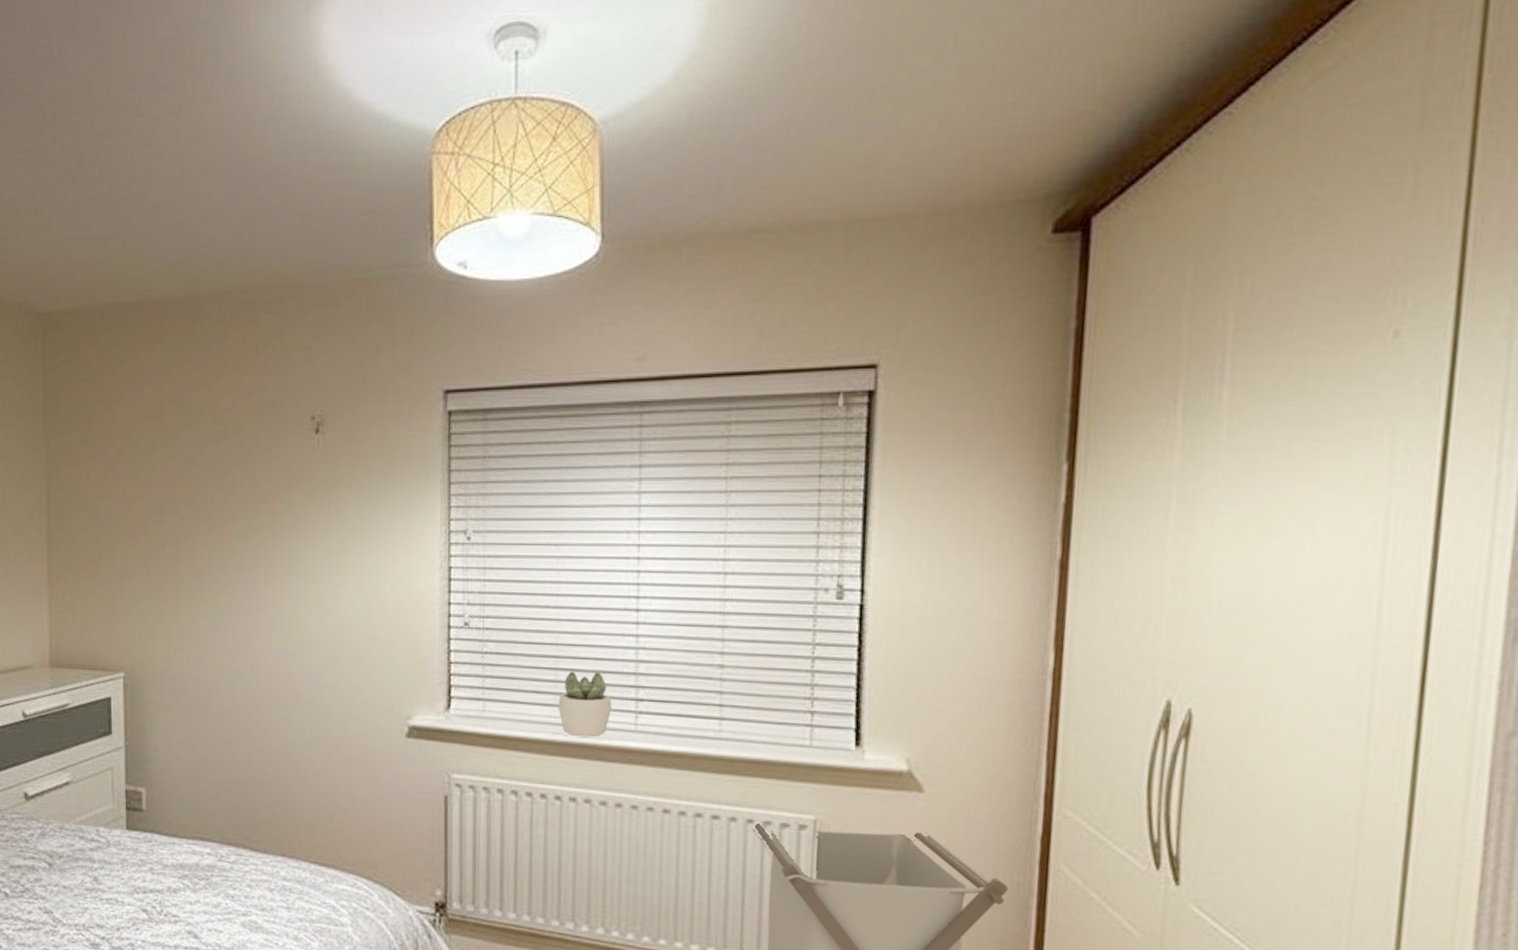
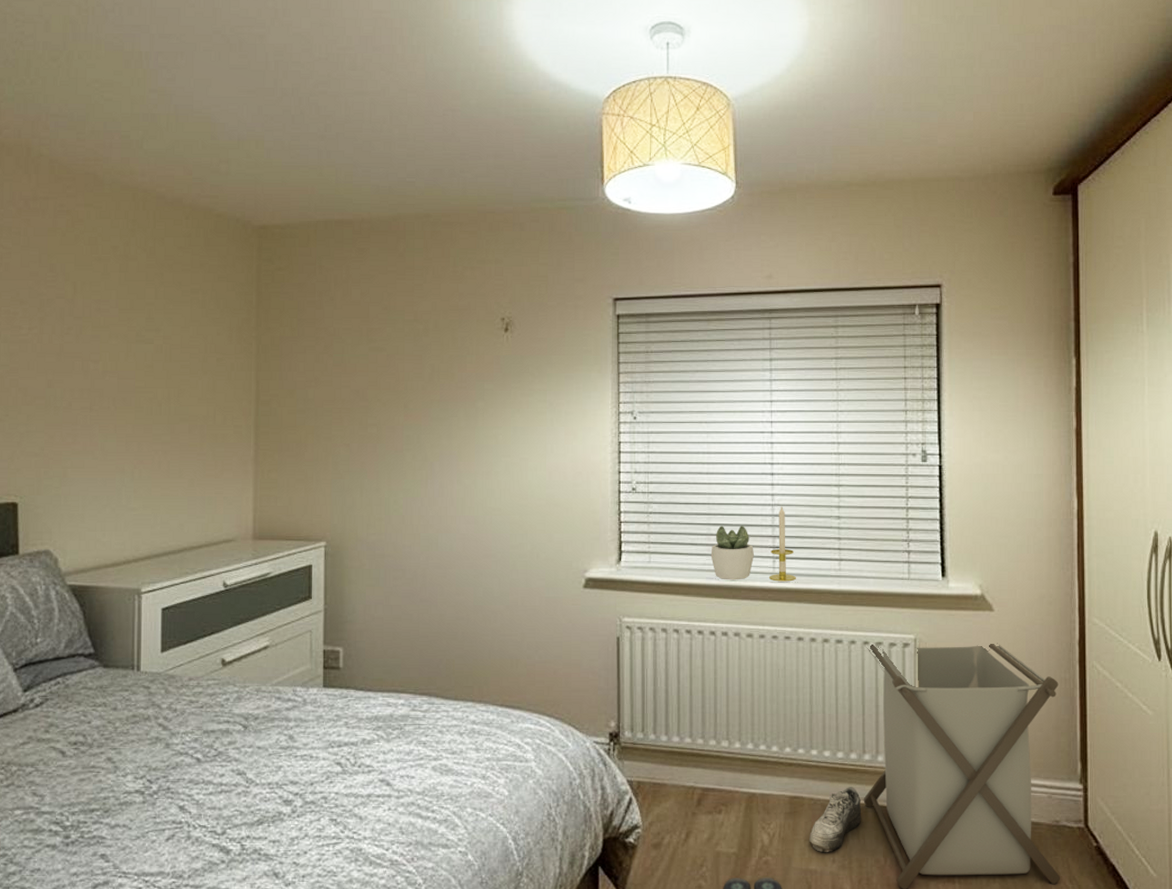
candle: none [628,650,664,742] -> present [768,506,796,582]

